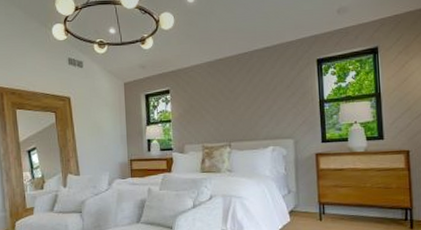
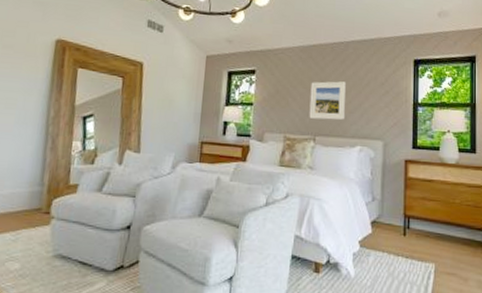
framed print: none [221,89,256,127] -> present [309,81,347,120]

